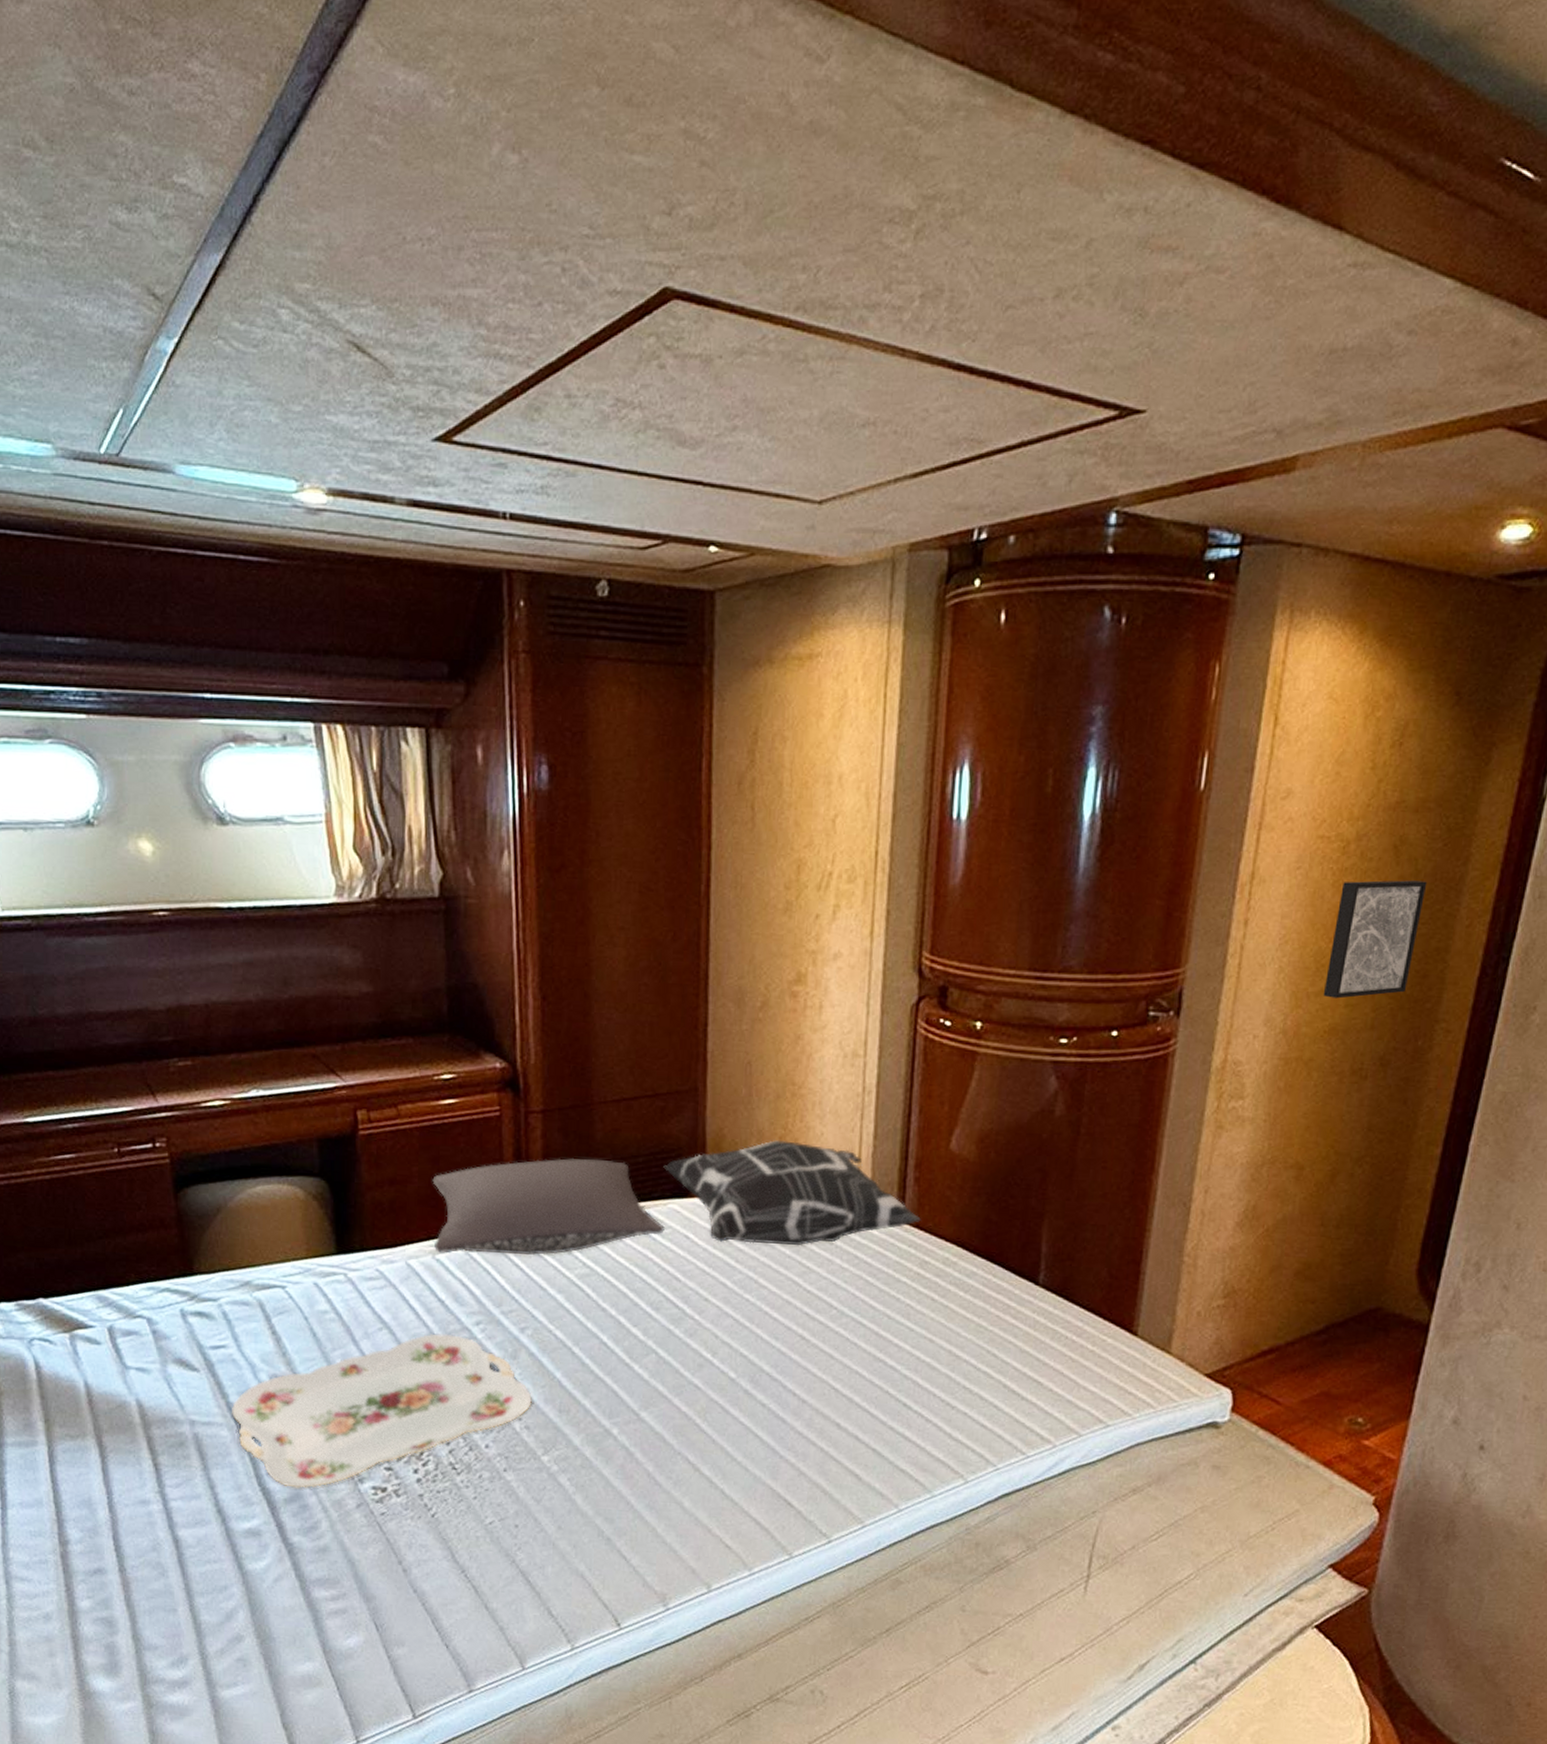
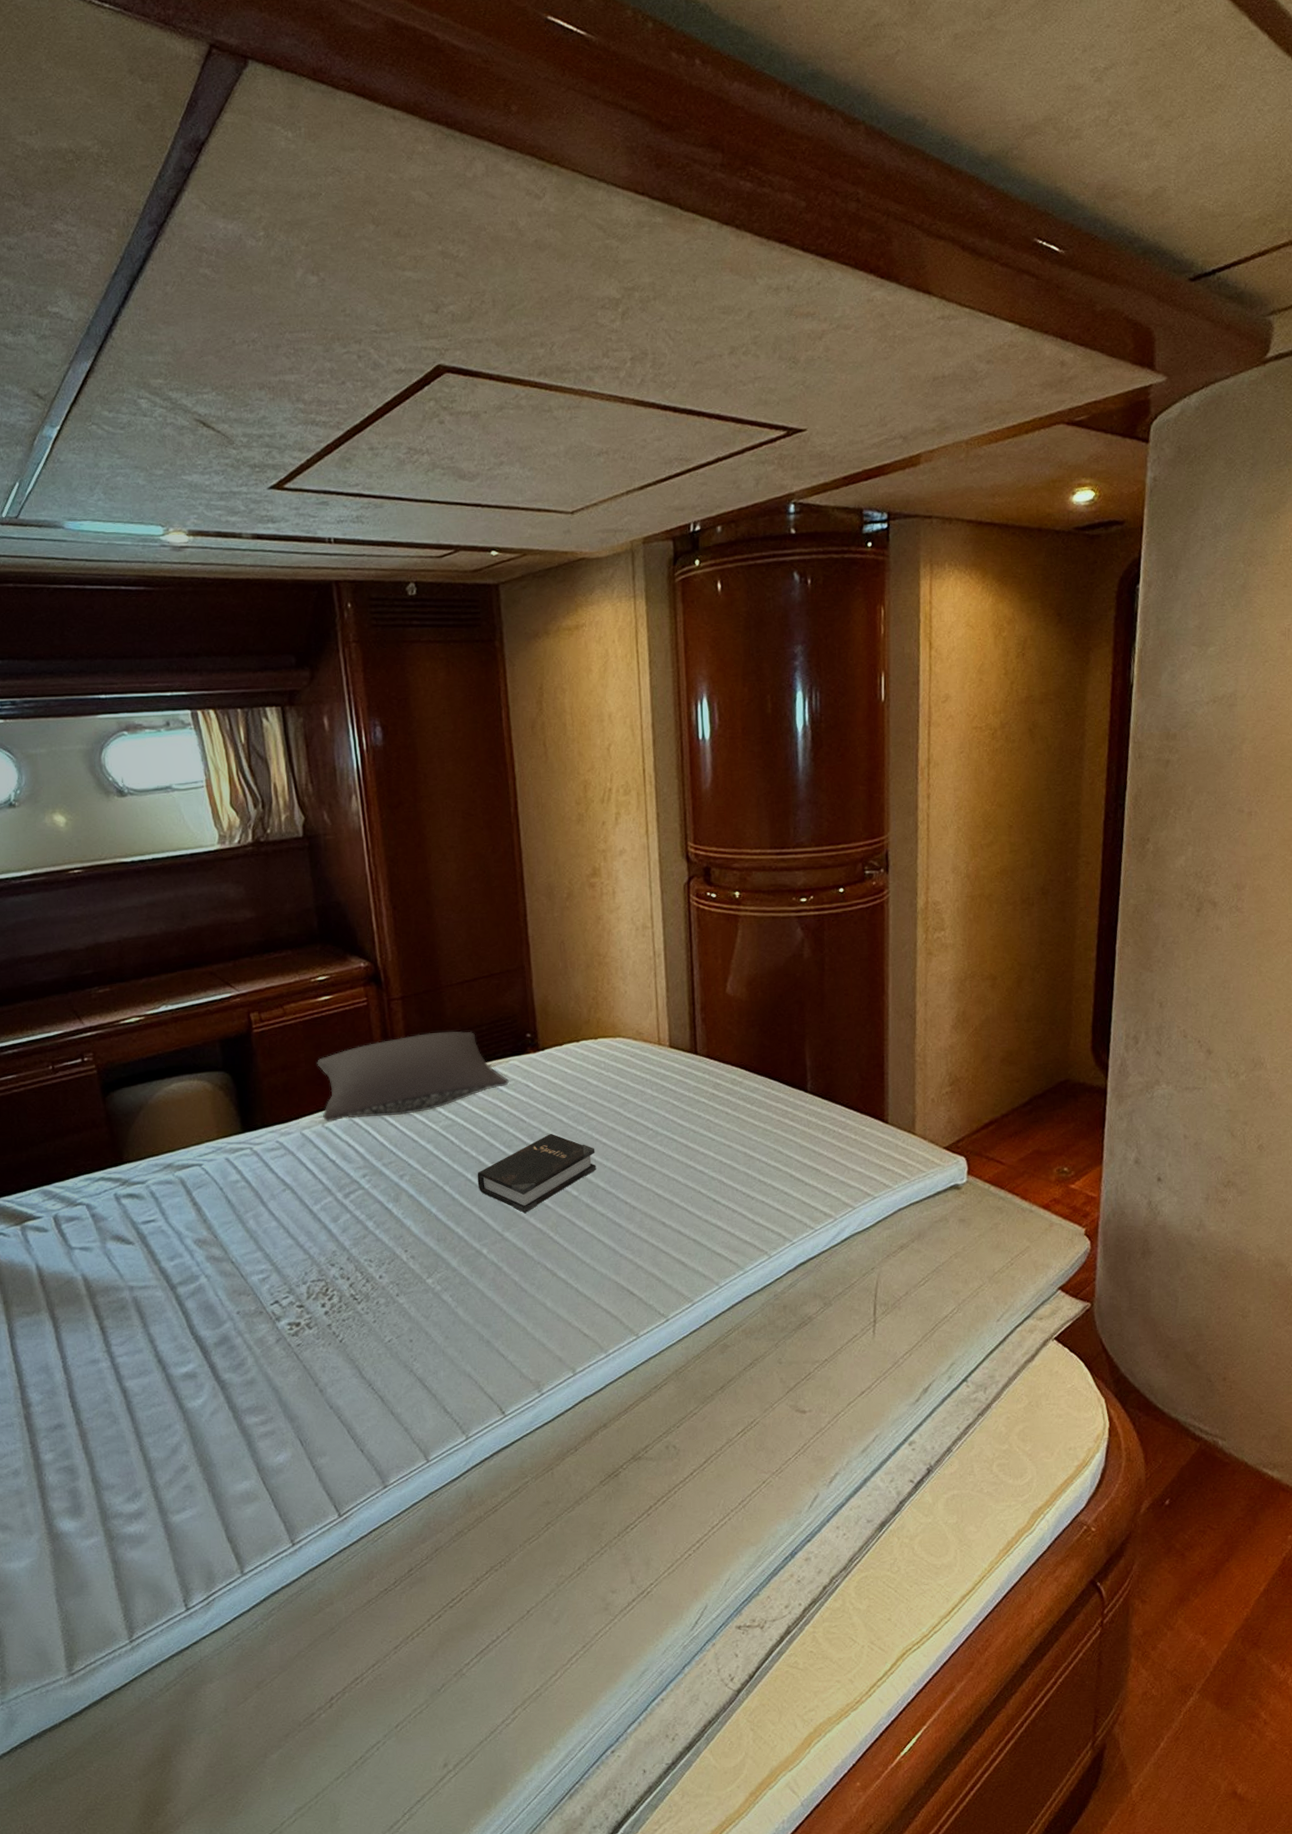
serving tray: present [232,1334,532,1488] -> none [164,1187,414,1333]
hardback book: none [614,1299,763,1391] -> present [477,1134,596,1213]
decorative pillow: present [663,1140,921,1246] -> none [503,1000,710,1087]
wall art: present [1323,880,1427,999] -> none [992,753,1057,847]

